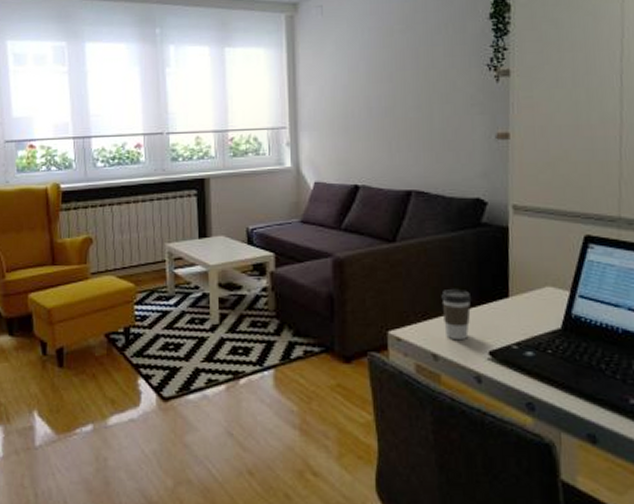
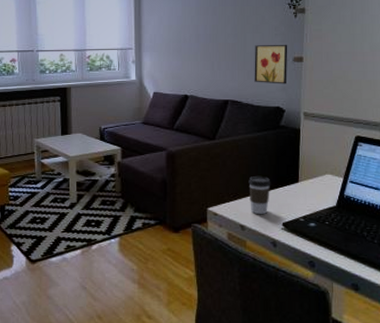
wall art: none [444,116,489,169] -> present [254,44,288,84]

